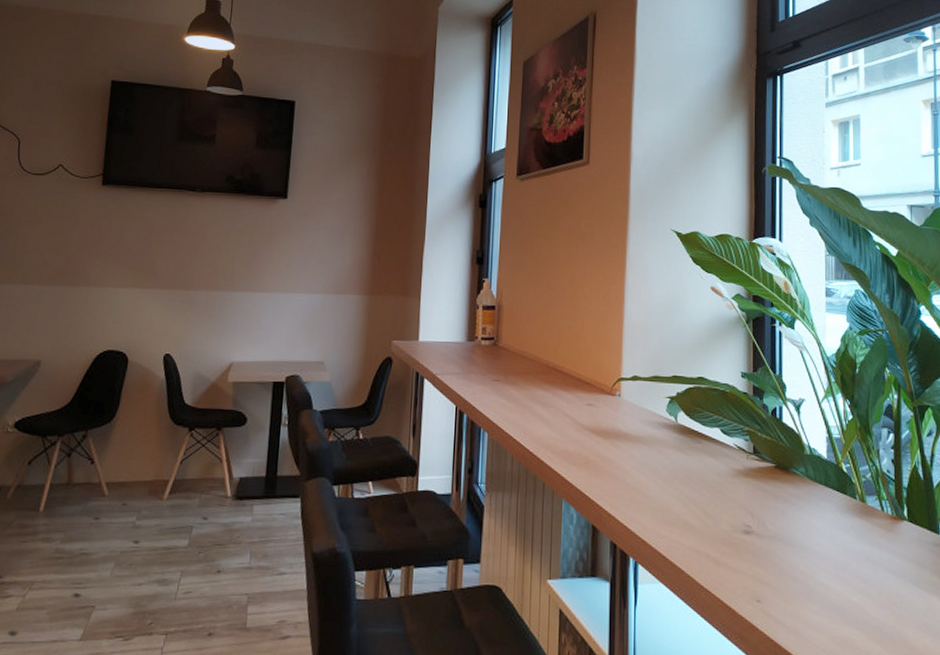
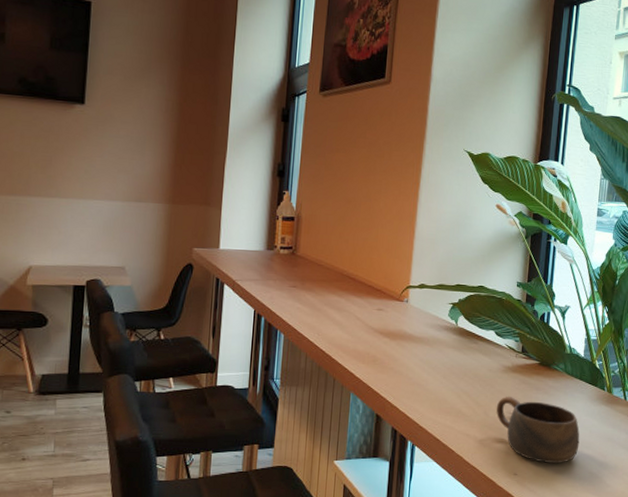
cup: none [729,505,833,588] -> present [496,396,580,463]

